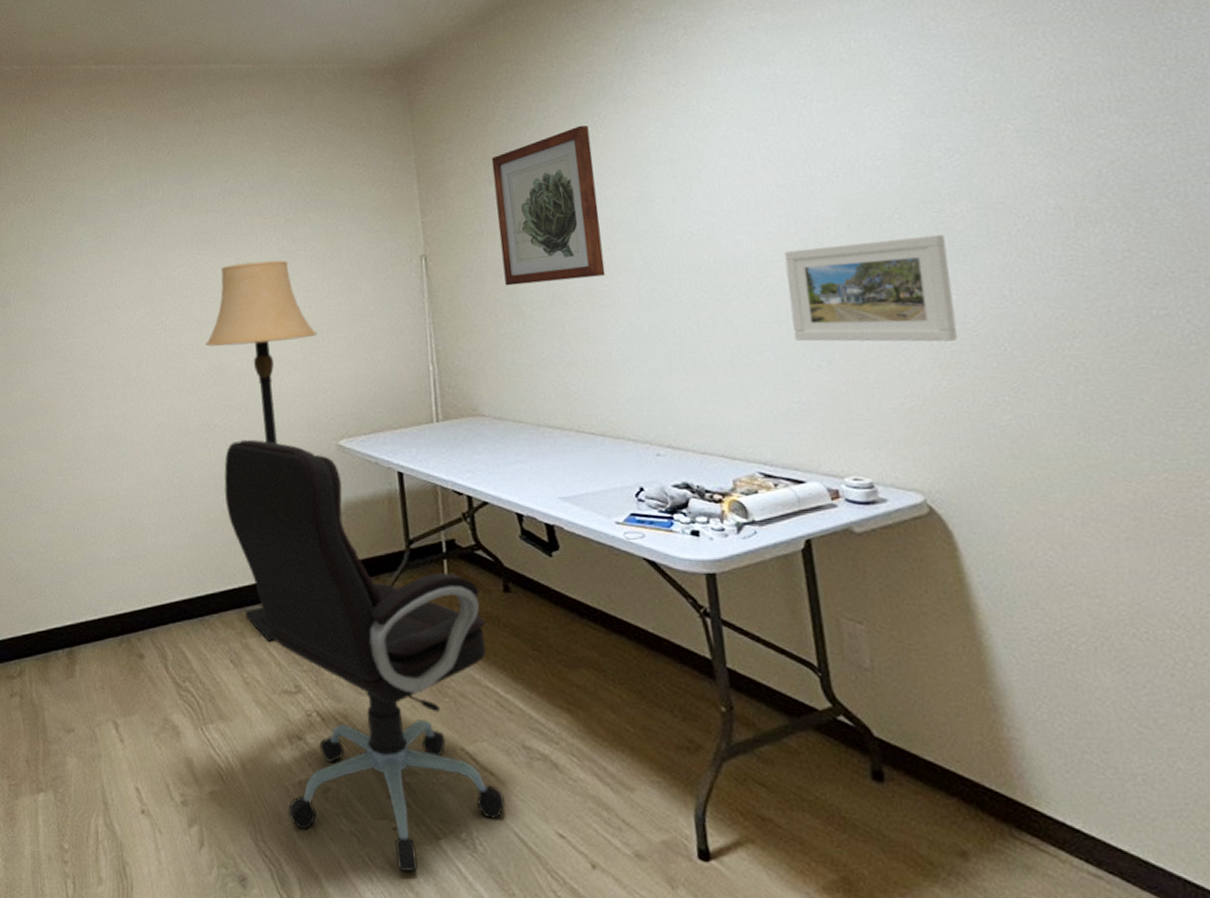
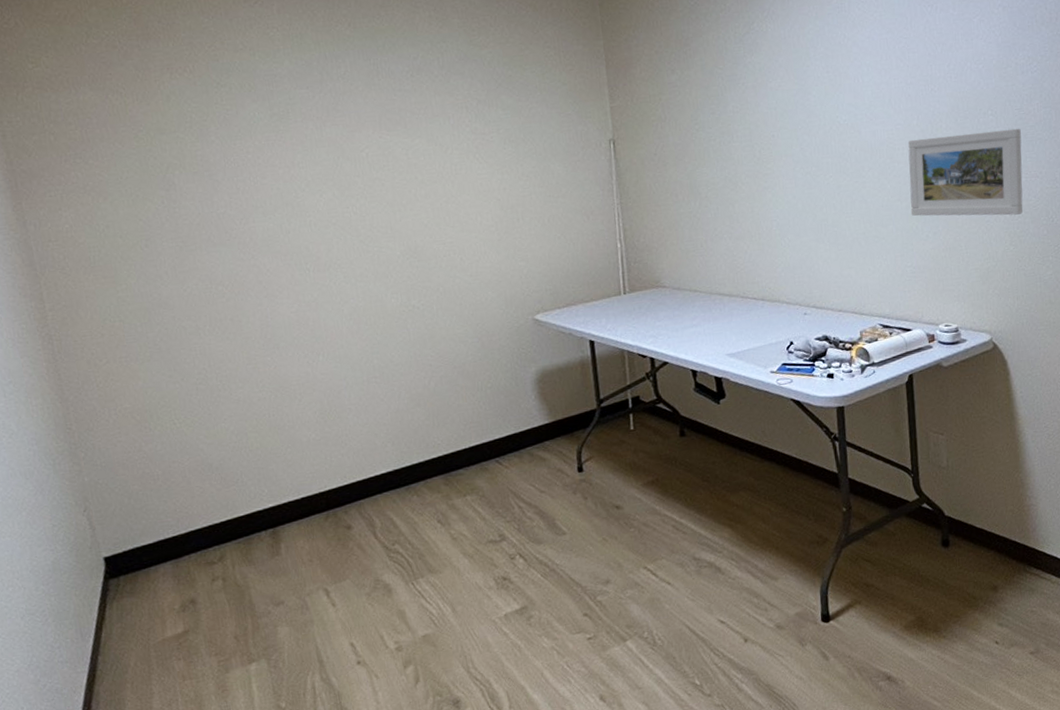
lamp: present [205,260,318,641] -> none [399,142,513,500]
office chair: present [223,439,505,872] -> none [424,318,679,672]
wall art: present [491,125,606,286] -> none [674,19,770,169]

